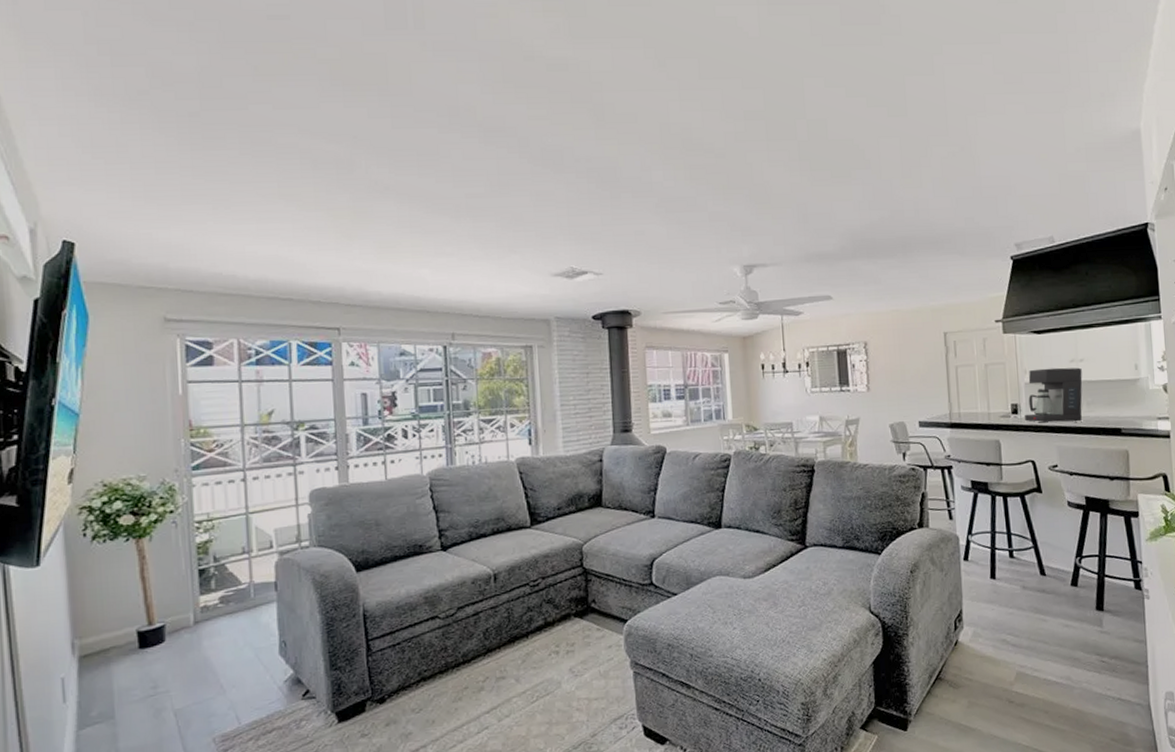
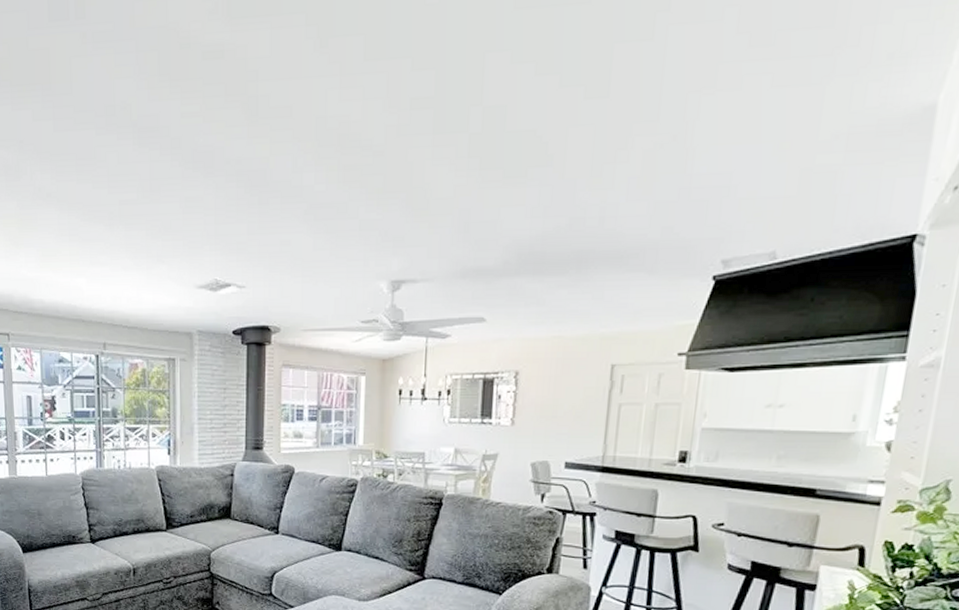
coffee maker: present [1025,367,1083,423] -> none [693,413,779,477]

